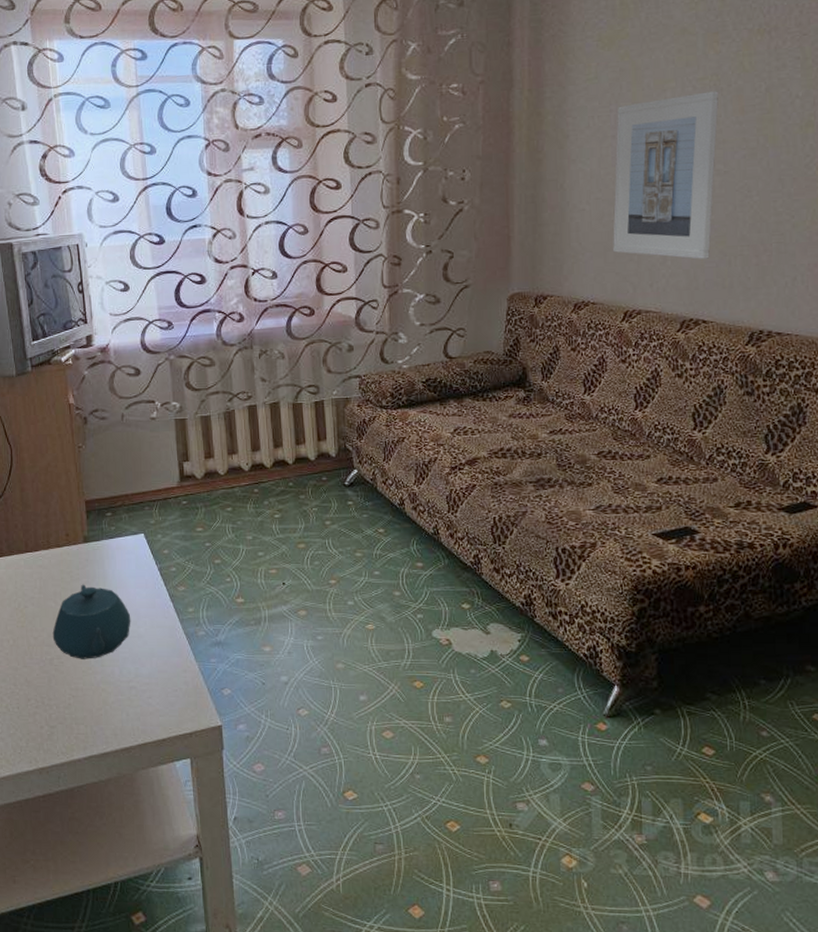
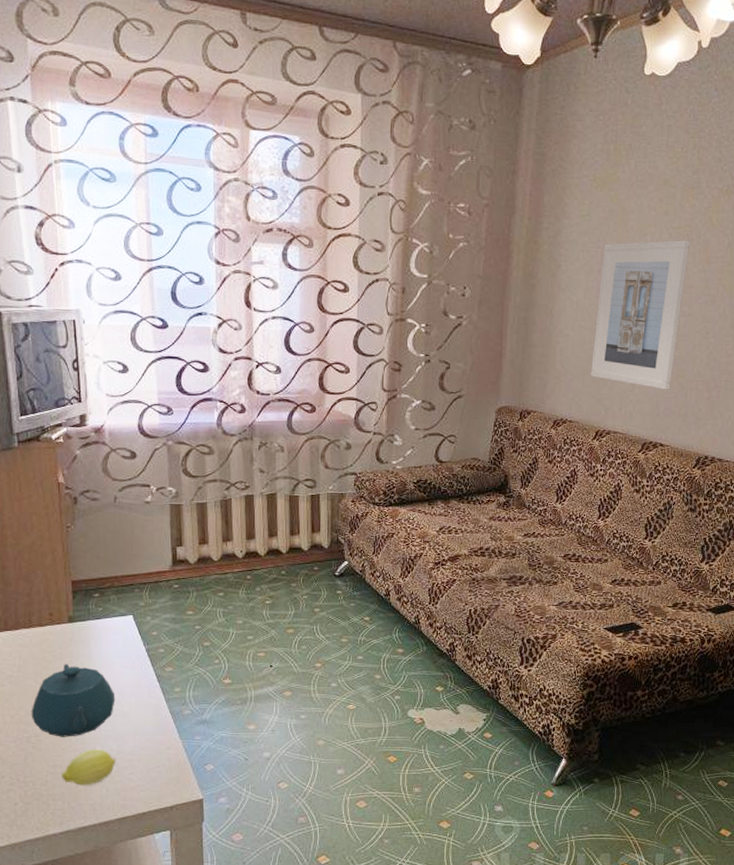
fruit: none [83,671,134,710] -> present [62,748,116,786]

